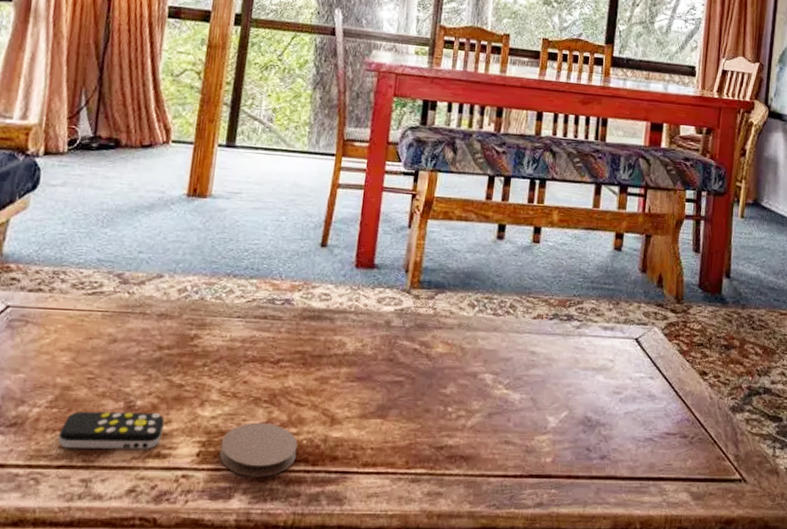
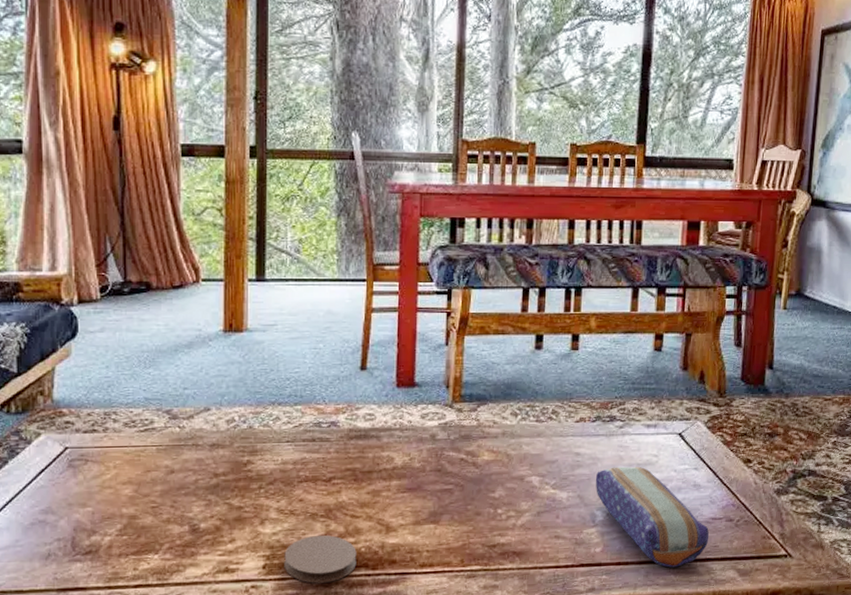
remote control: present [58,411,165,449] -> none [132,534,229,570]
pencil case: none [549,369,663,485] -> present [595,466,710,568]

